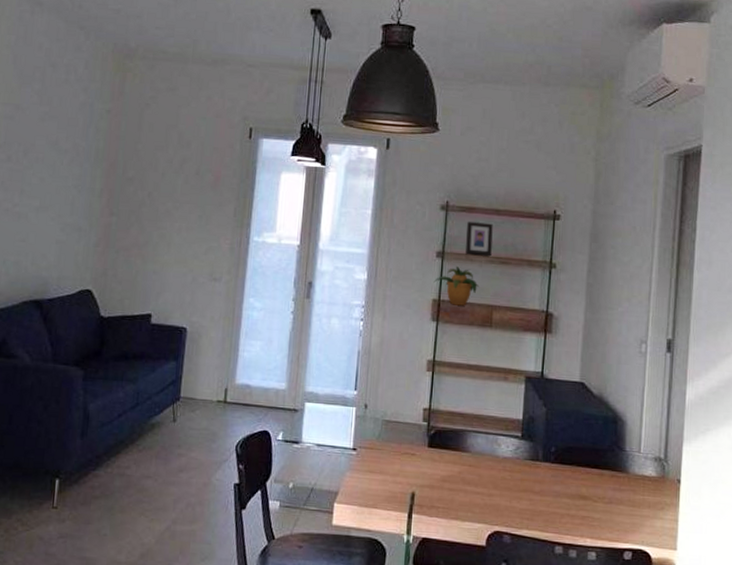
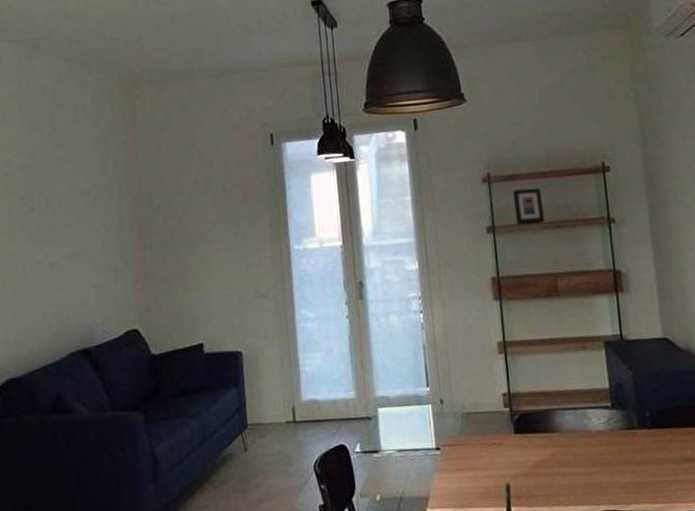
potted plant: present [433,267,479,306] -> none [488,239,537,280]

